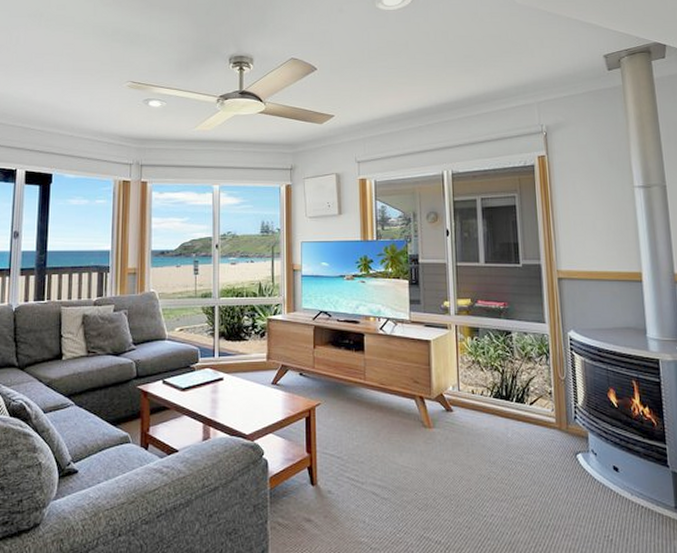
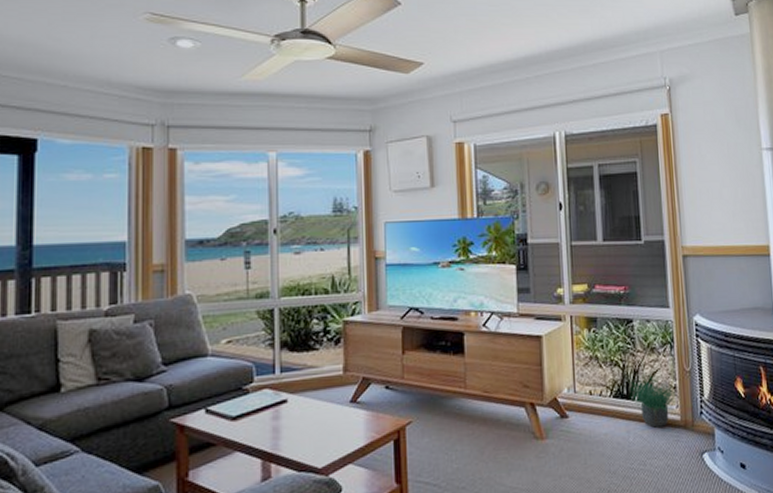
potted plant: none [508,378,555,427] -> present [630,373,680,428]

